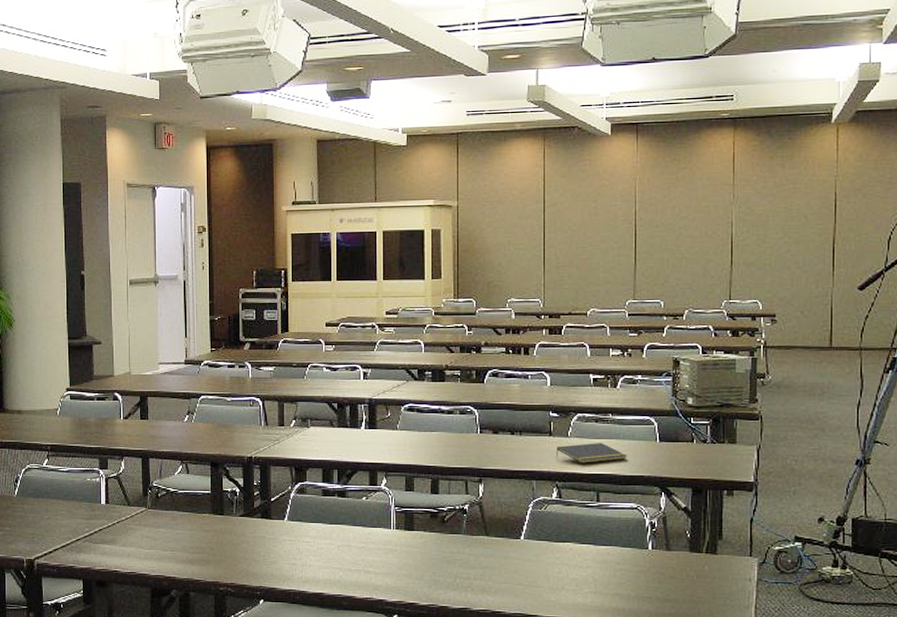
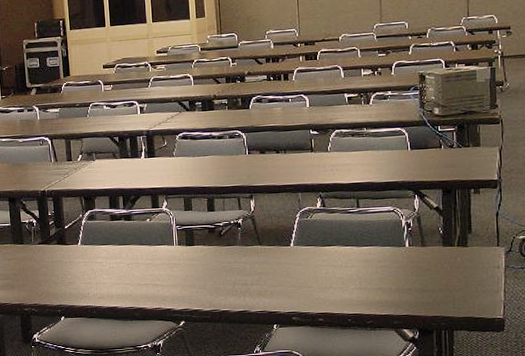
notepad: present [555,443,627,463] -> none [317,155,382,174]

